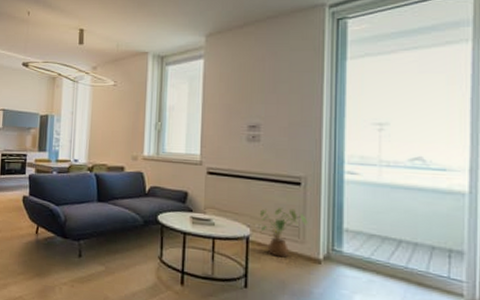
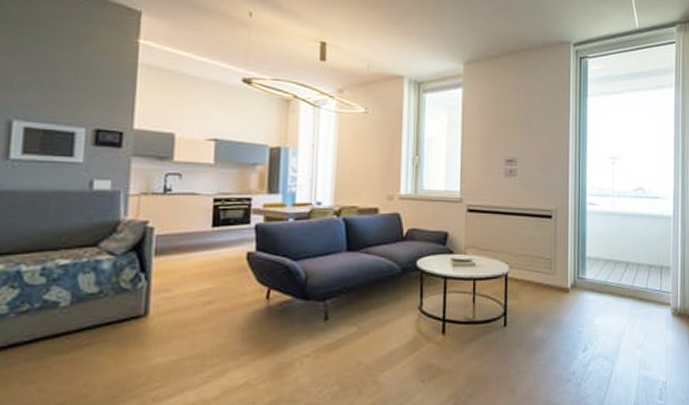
house plant: present [260,206,308,258] -> none [518,240,558,291]

